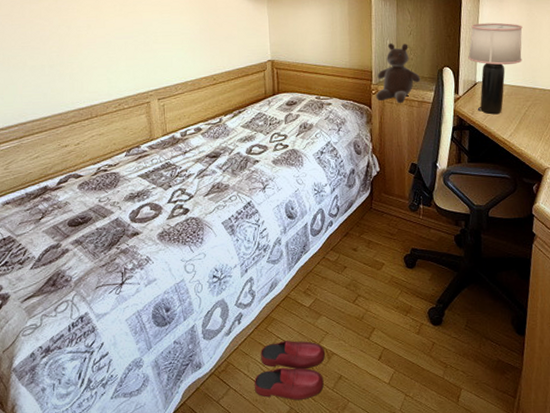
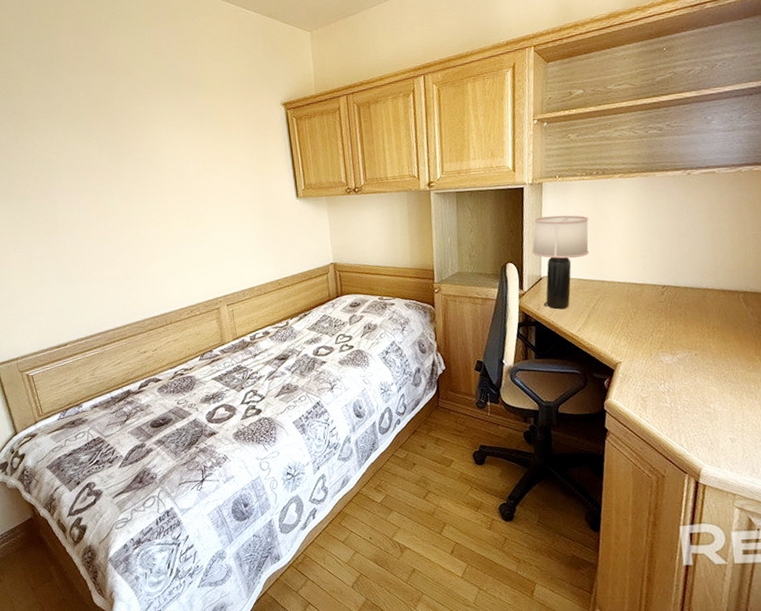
slippers: present [255,341,325,400] -> none [331,535,398,592]
teddy bear: present [376,43,421,104] -> none [438,241,484,302]

